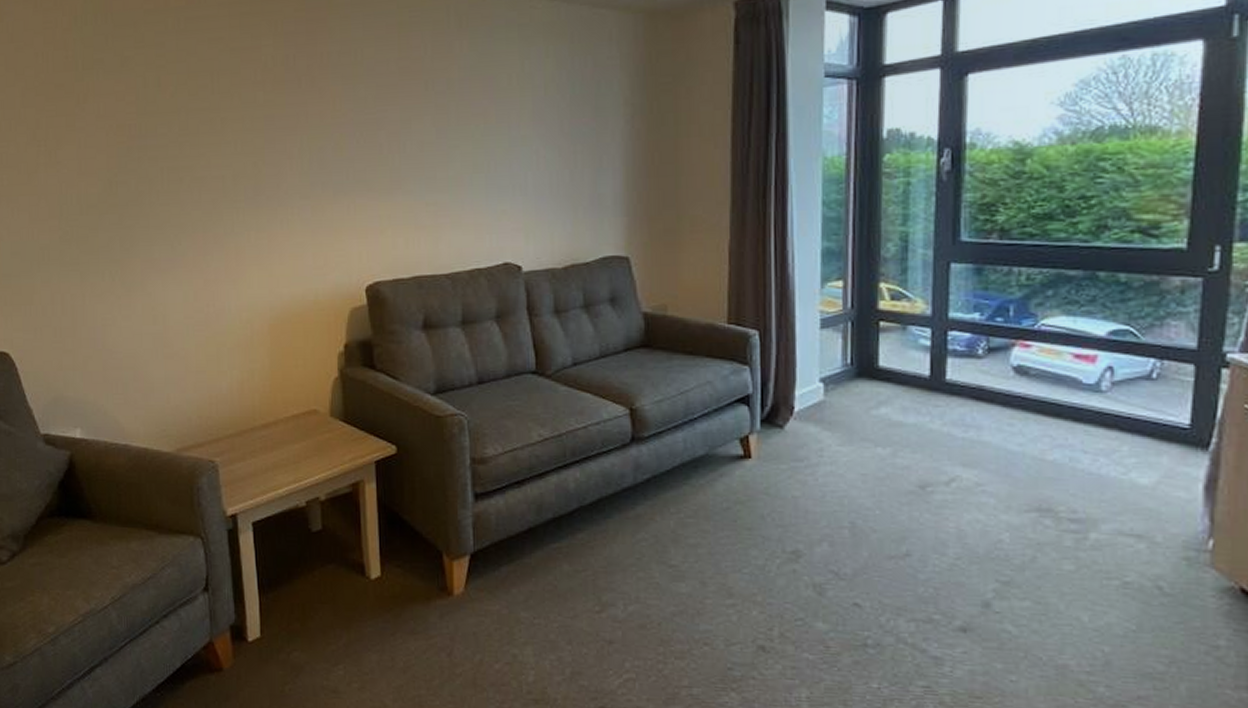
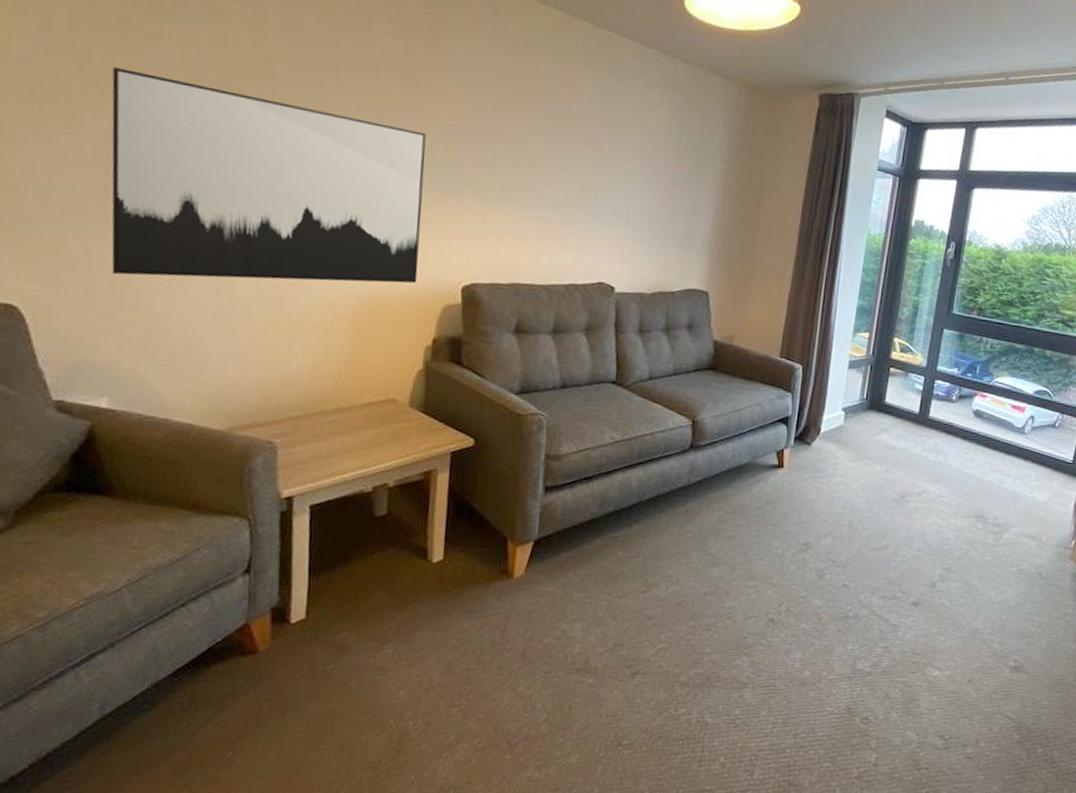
wall art: none [56,128,323,314] -> present [111,66,426,284]

